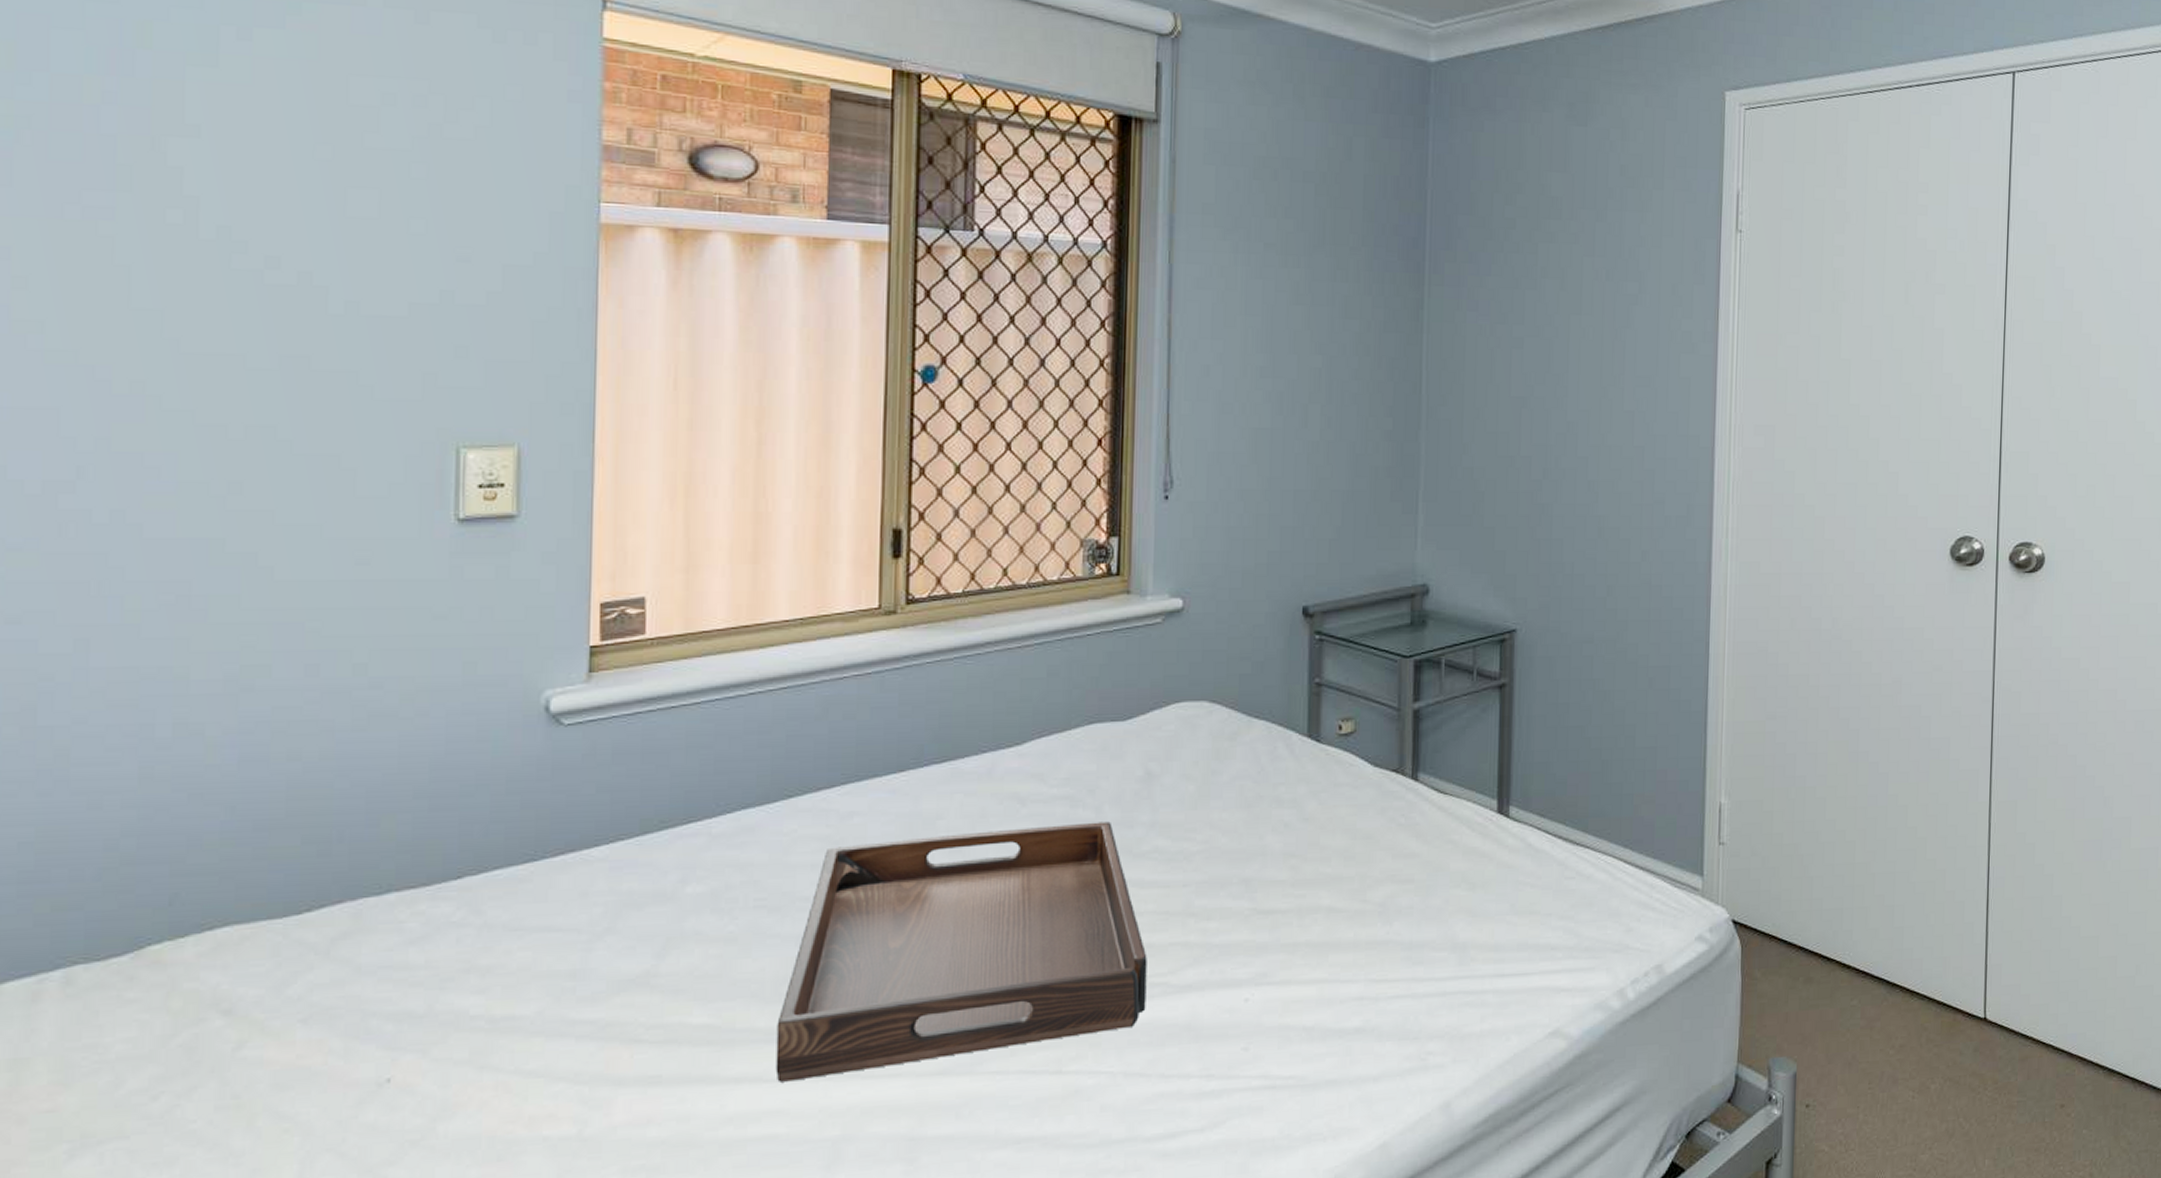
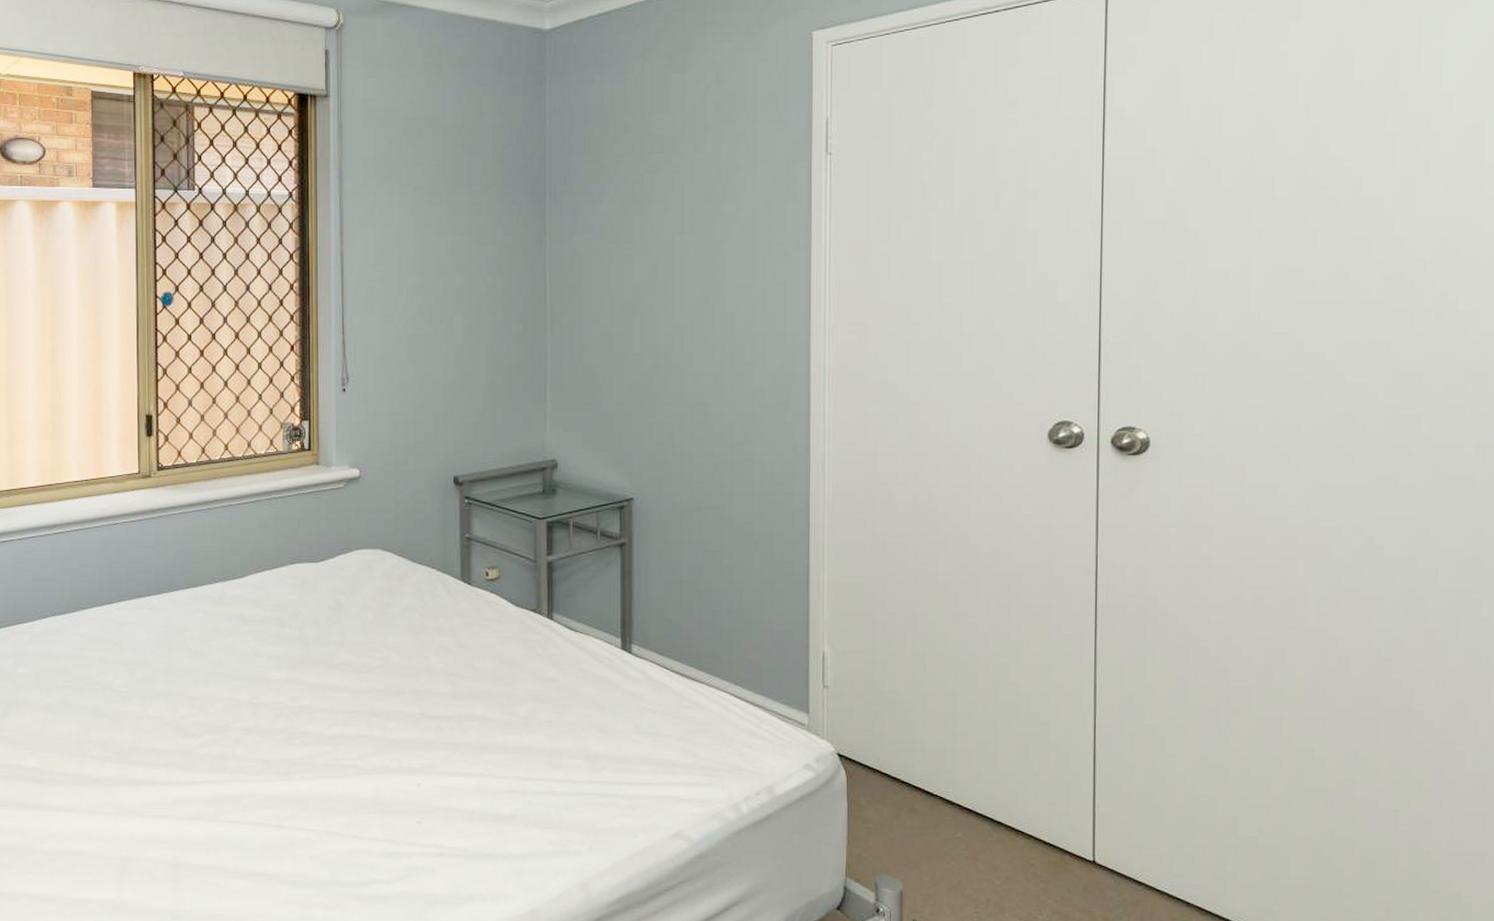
serving tray: present [775,821,1147,1082] -> none [81,639,342,814]

